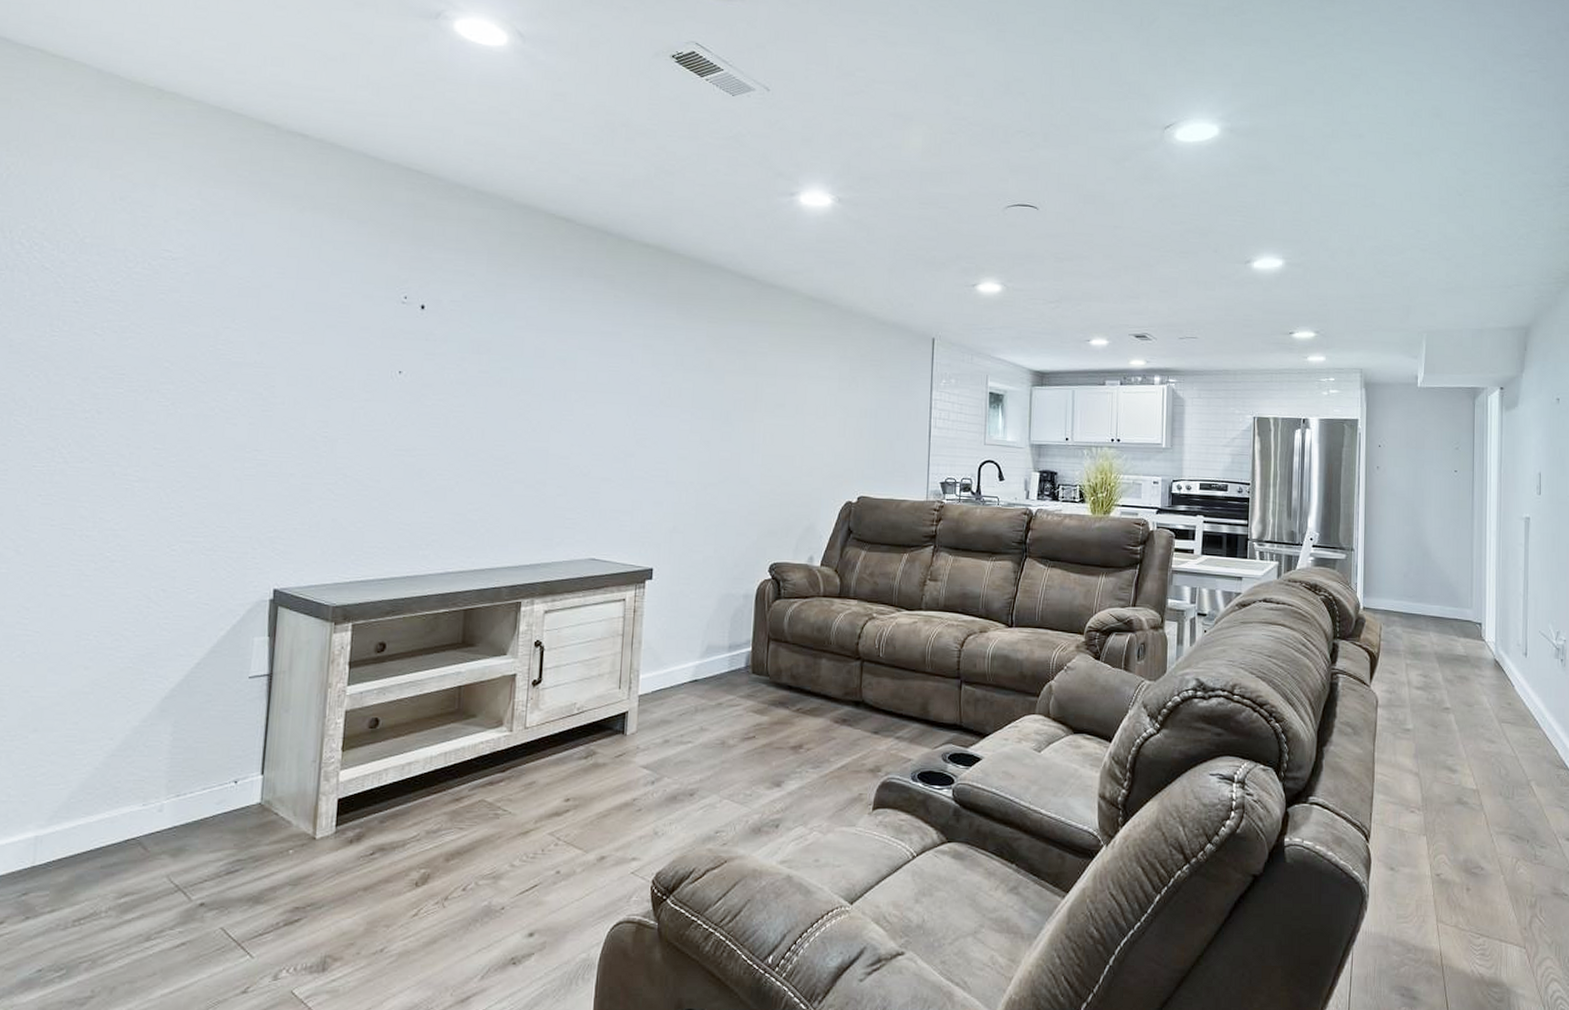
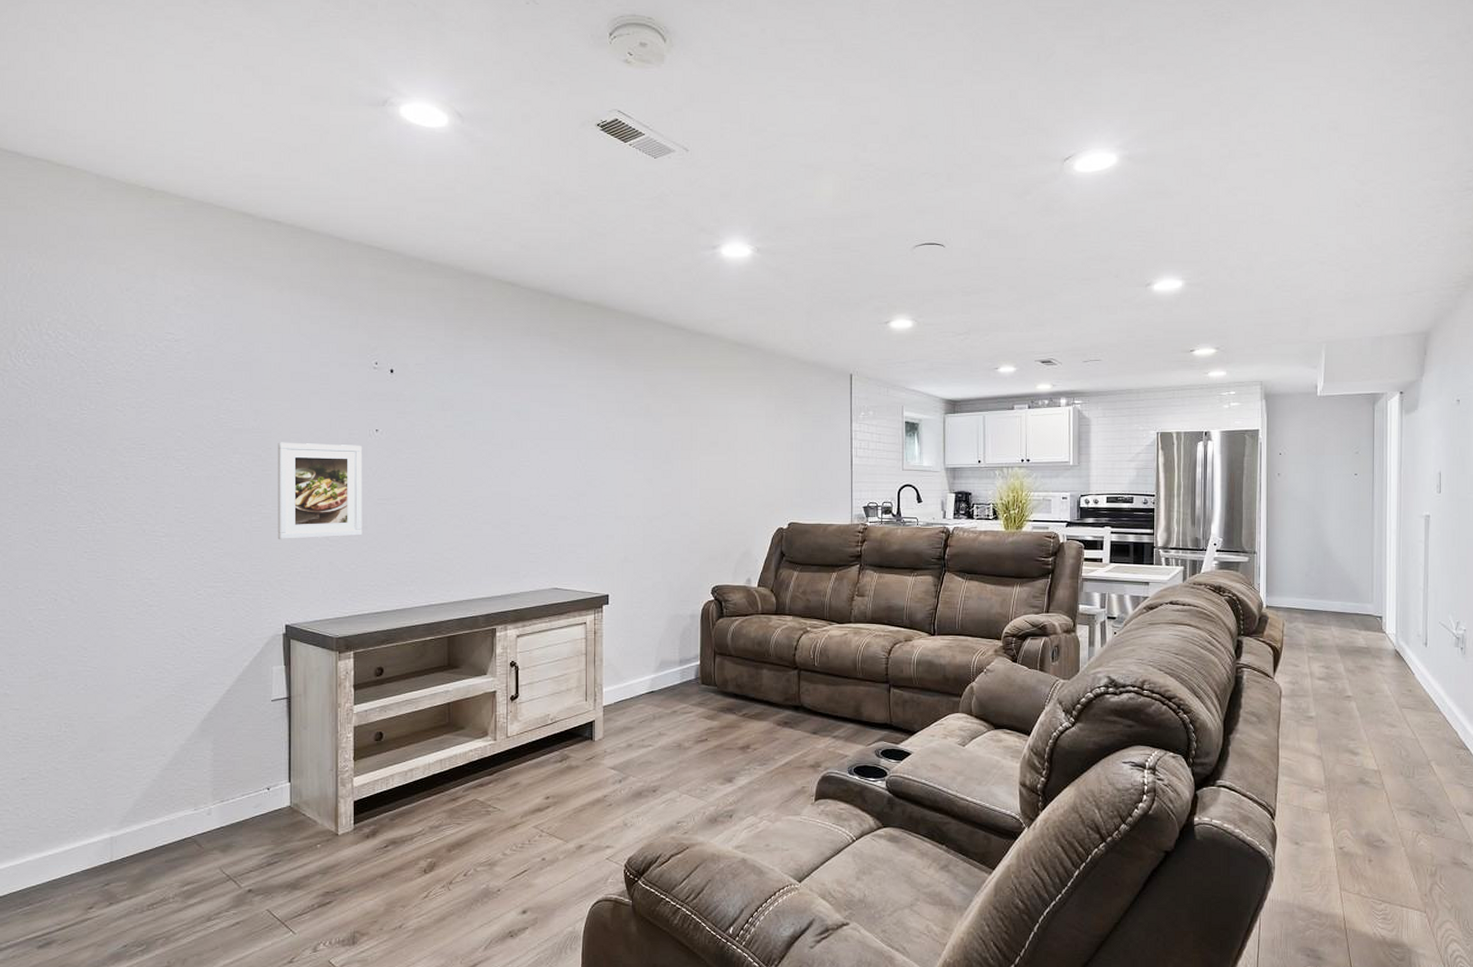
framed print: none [273,379,381,492] -> present [277,442,363,540]

